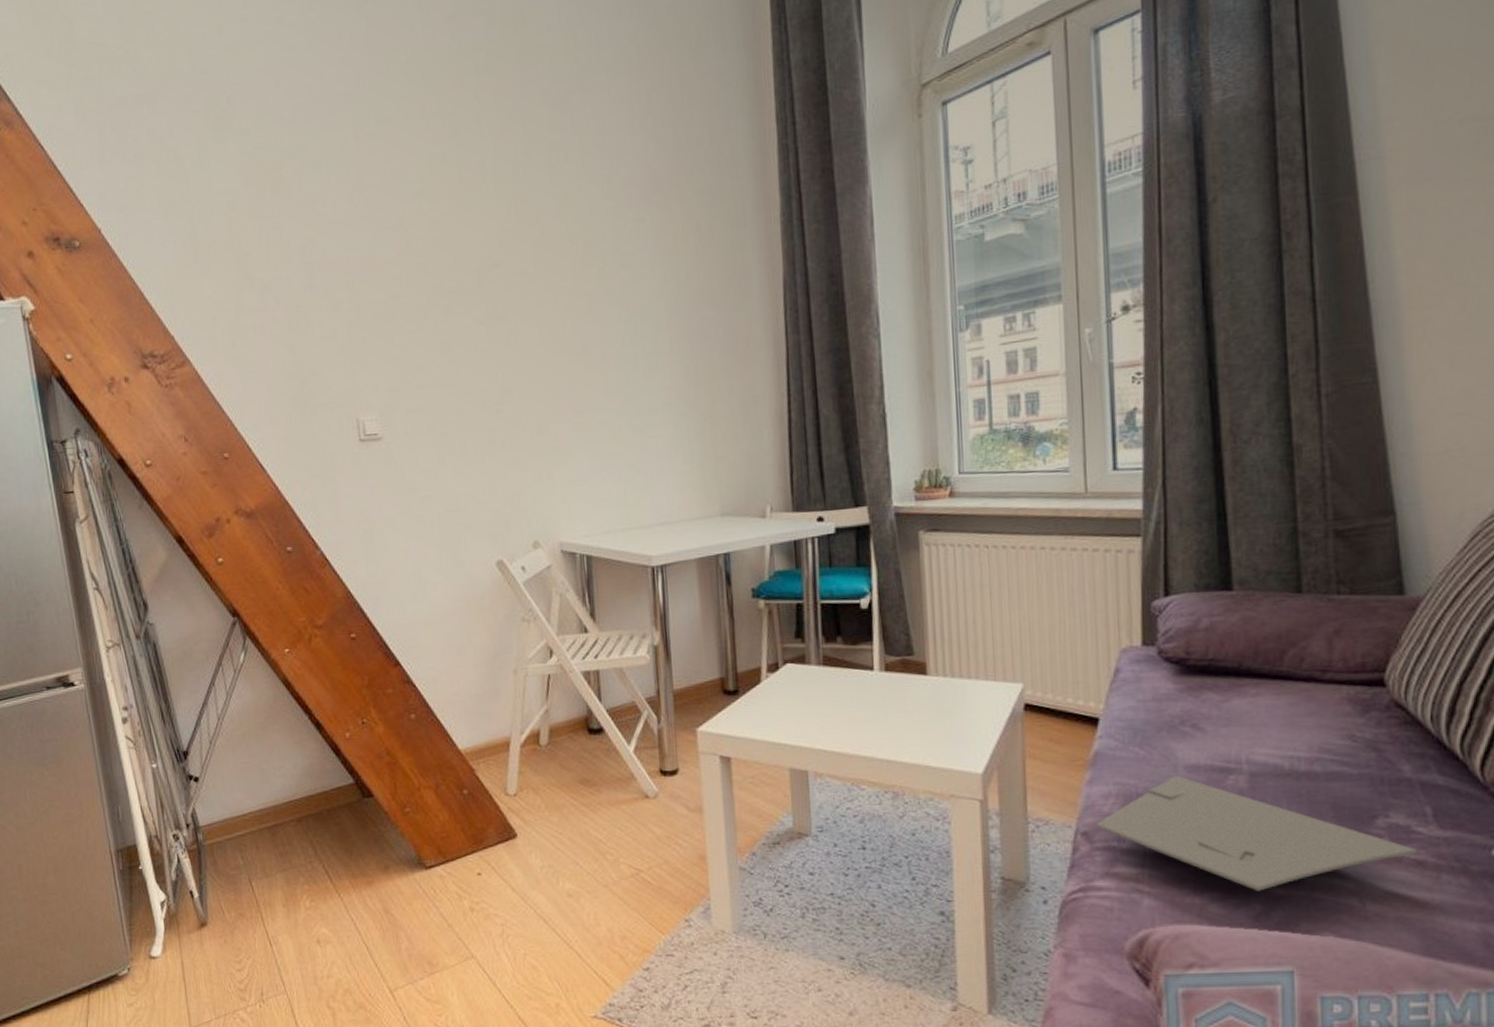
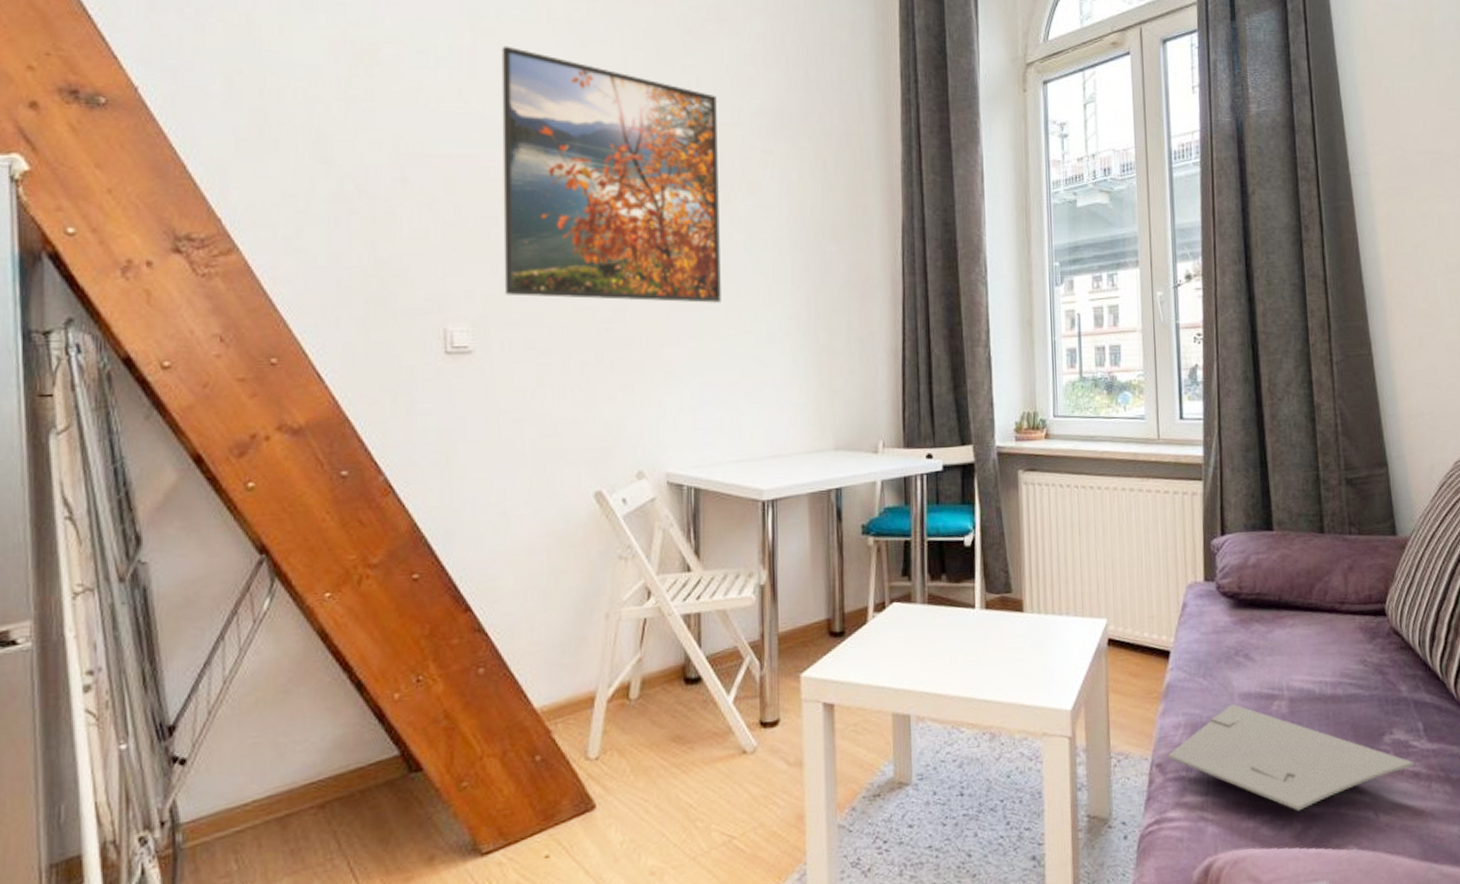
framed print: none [383,147,602,385] -> present [501,45,721,303]

